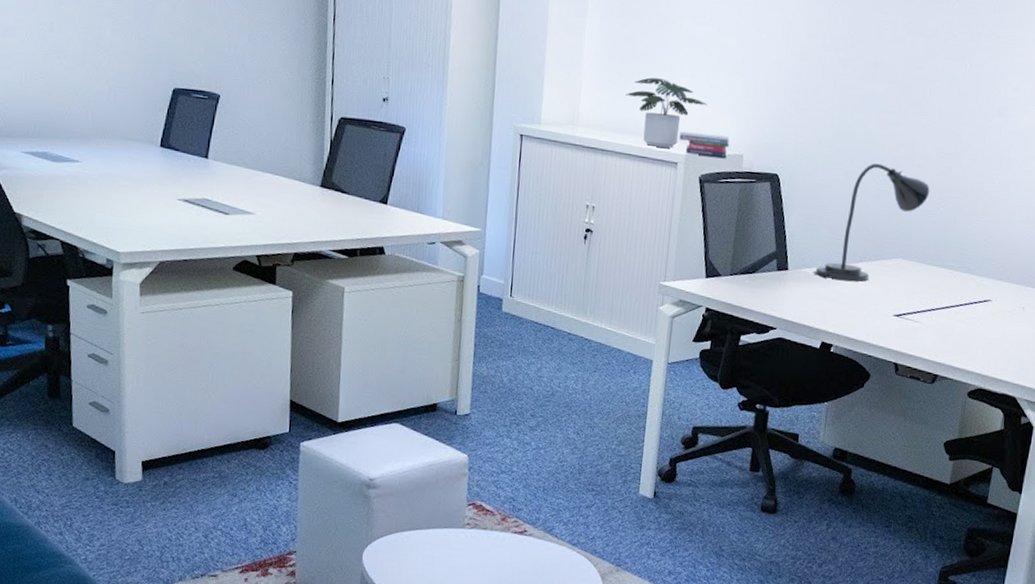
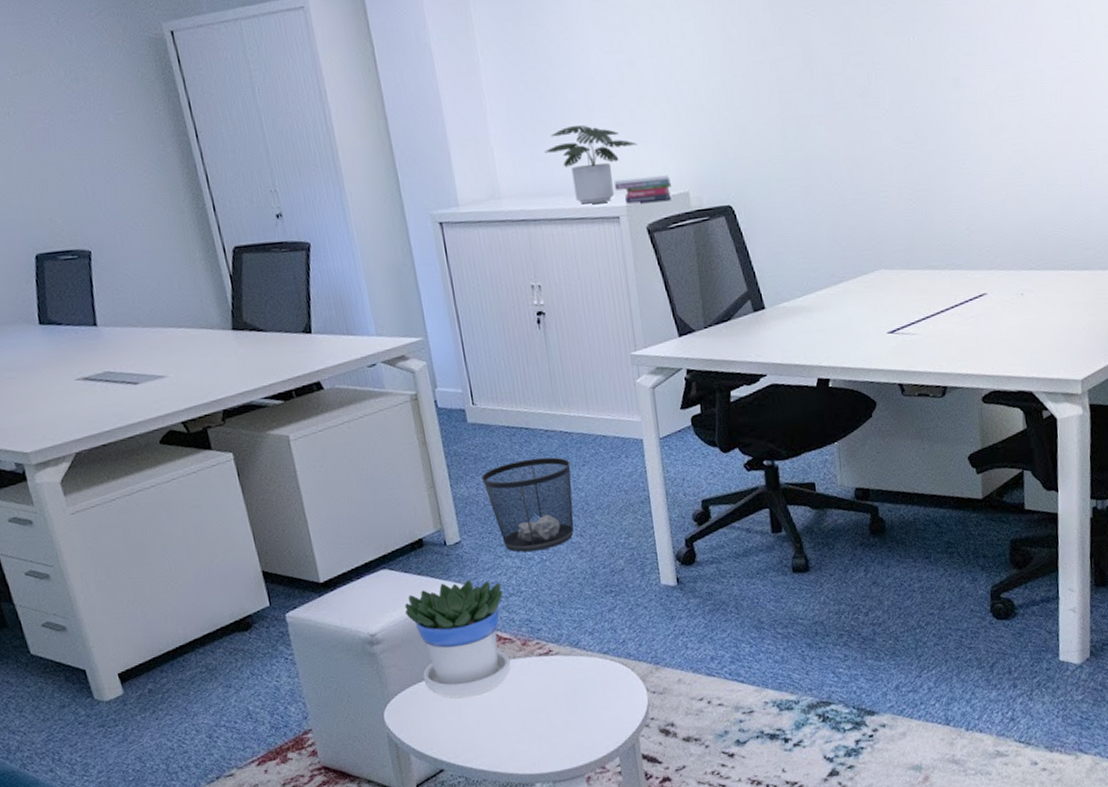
flowerpot: none [405,447,496,558] -> present [404,580,512,700]
waste bin: none [501,354,584,439] -> present [480,457,574,552]
desk lamp: present [814,163,930,282] -> none [793,170,899,309]

